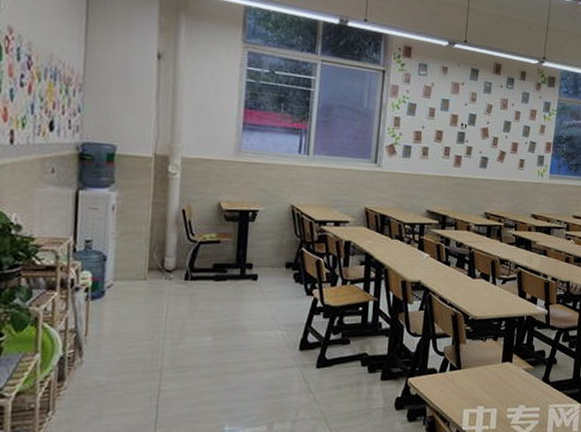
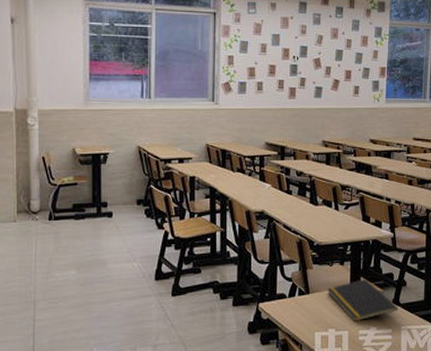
notepad: none [479,356,547,399] -> present [327,279,398,321]

